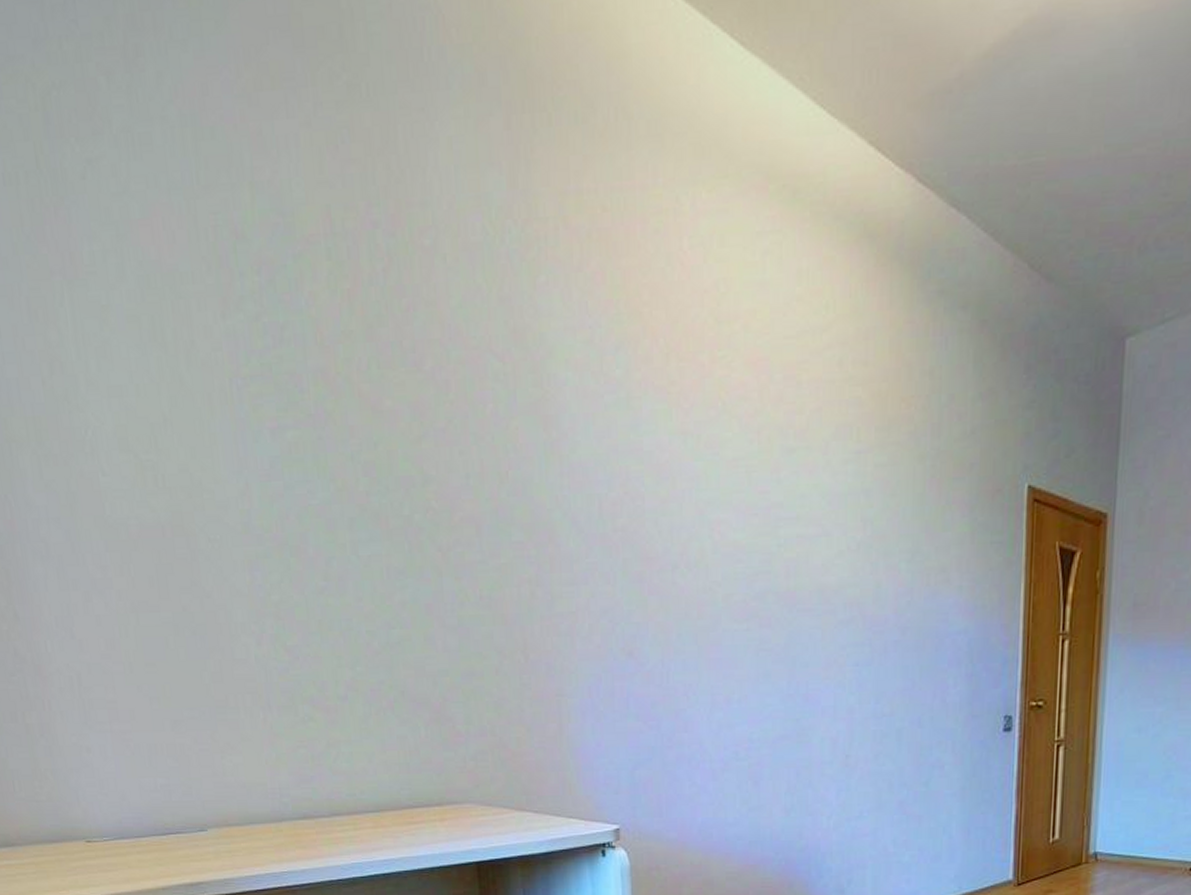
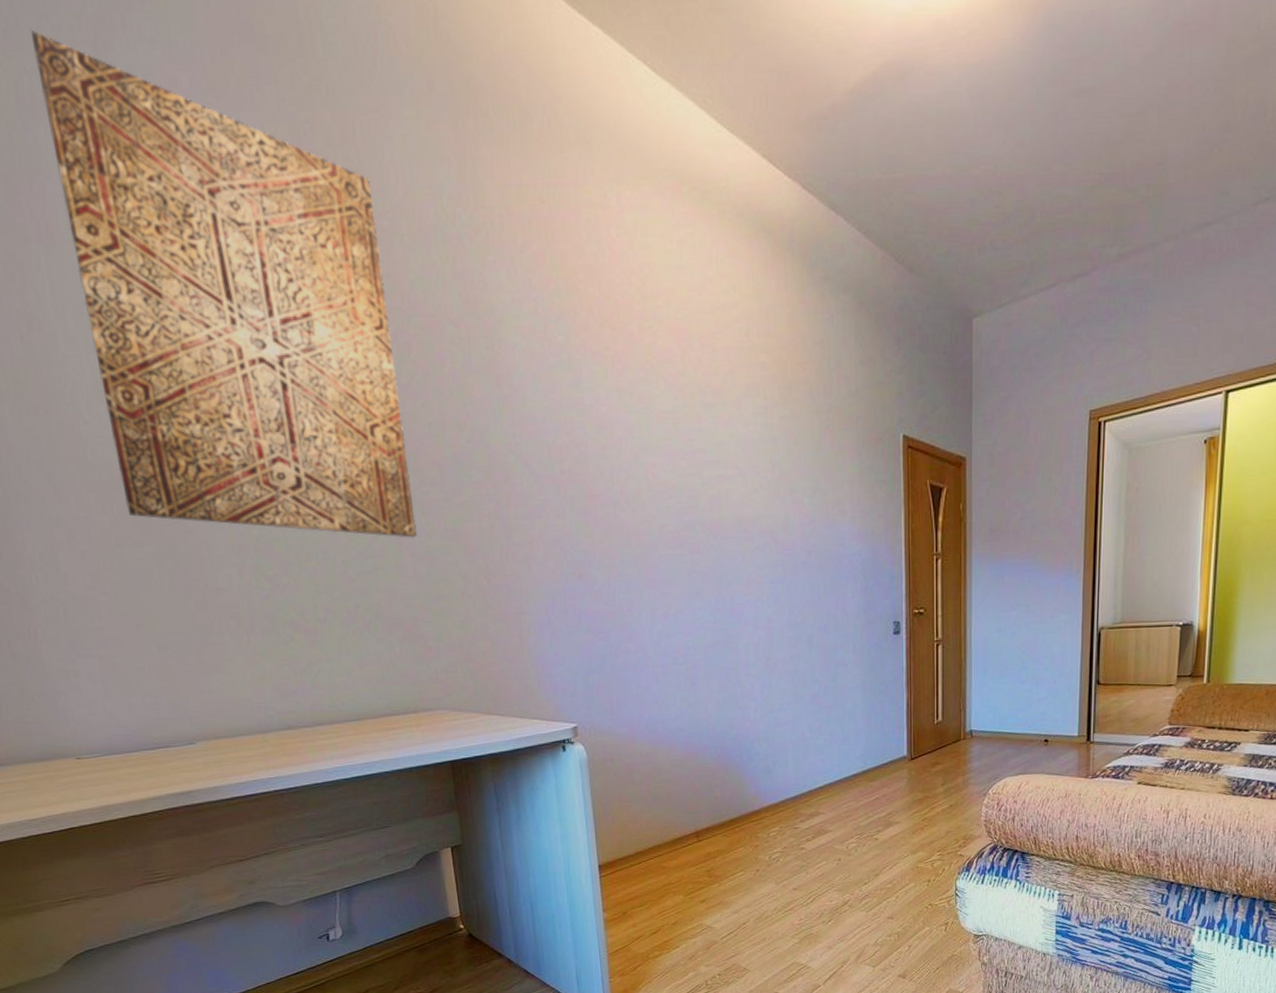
wall art: none [60,39,450,606] -> present [31,30,418,538]

